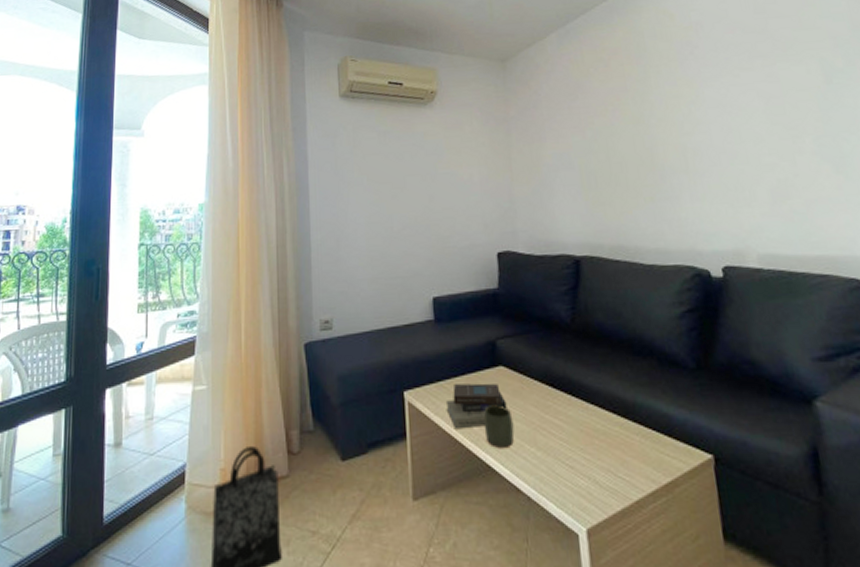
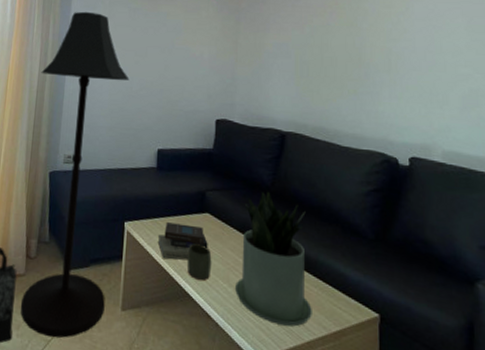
floor lamp: none [279,141,393,549] -> present [21,11,130,338]
planter: none [544,329,638,486] -> present [235,191,312,327]

